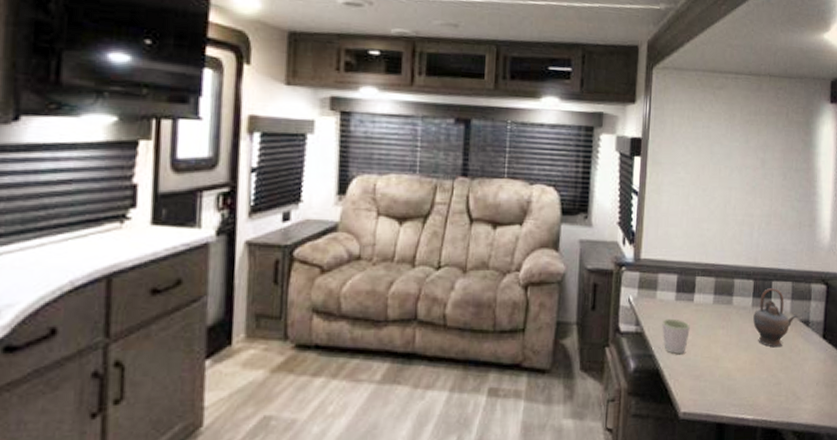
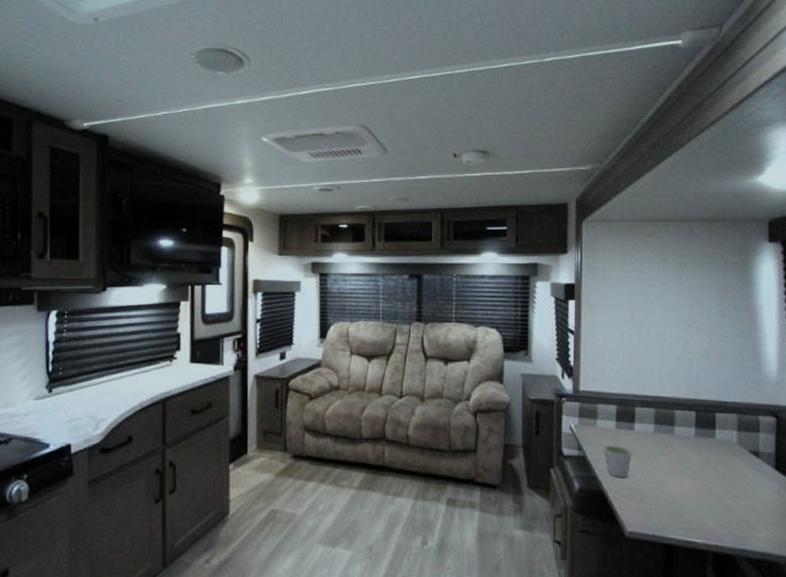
teapot: present [753,288,798,348] -> none [697,419,746,476]

